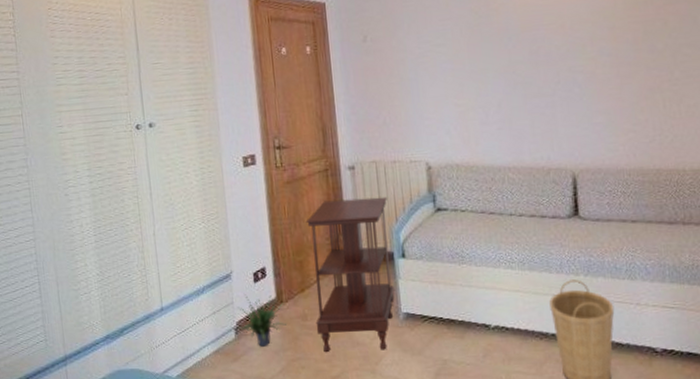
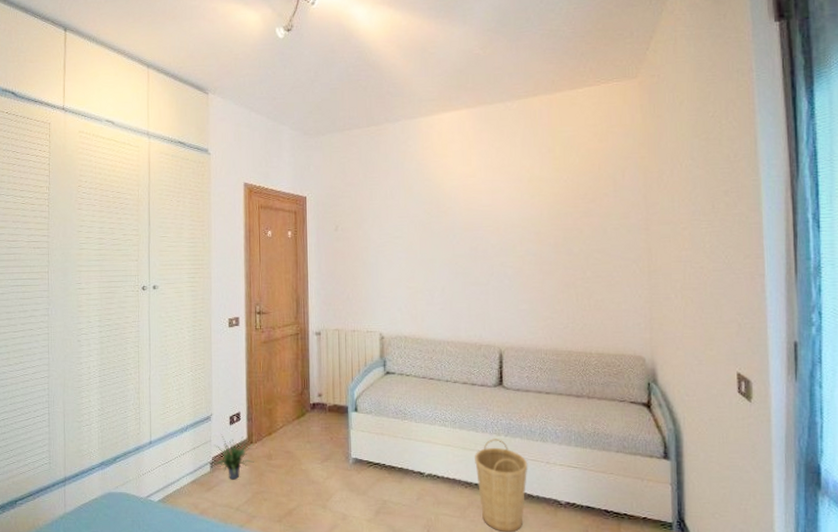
side table: present [305,196,395,352] -> none [277,359,347,489]

